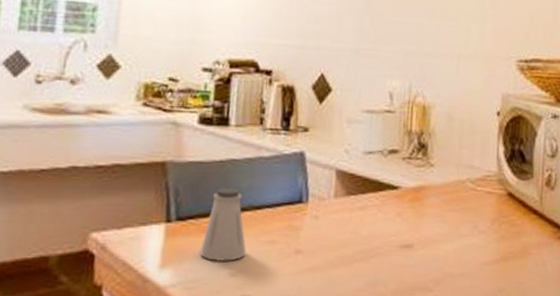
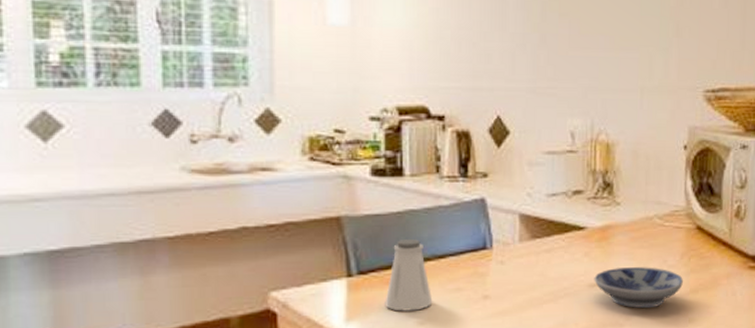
bowl: none [405,230,494,274] -> present [594,267,684,309]

